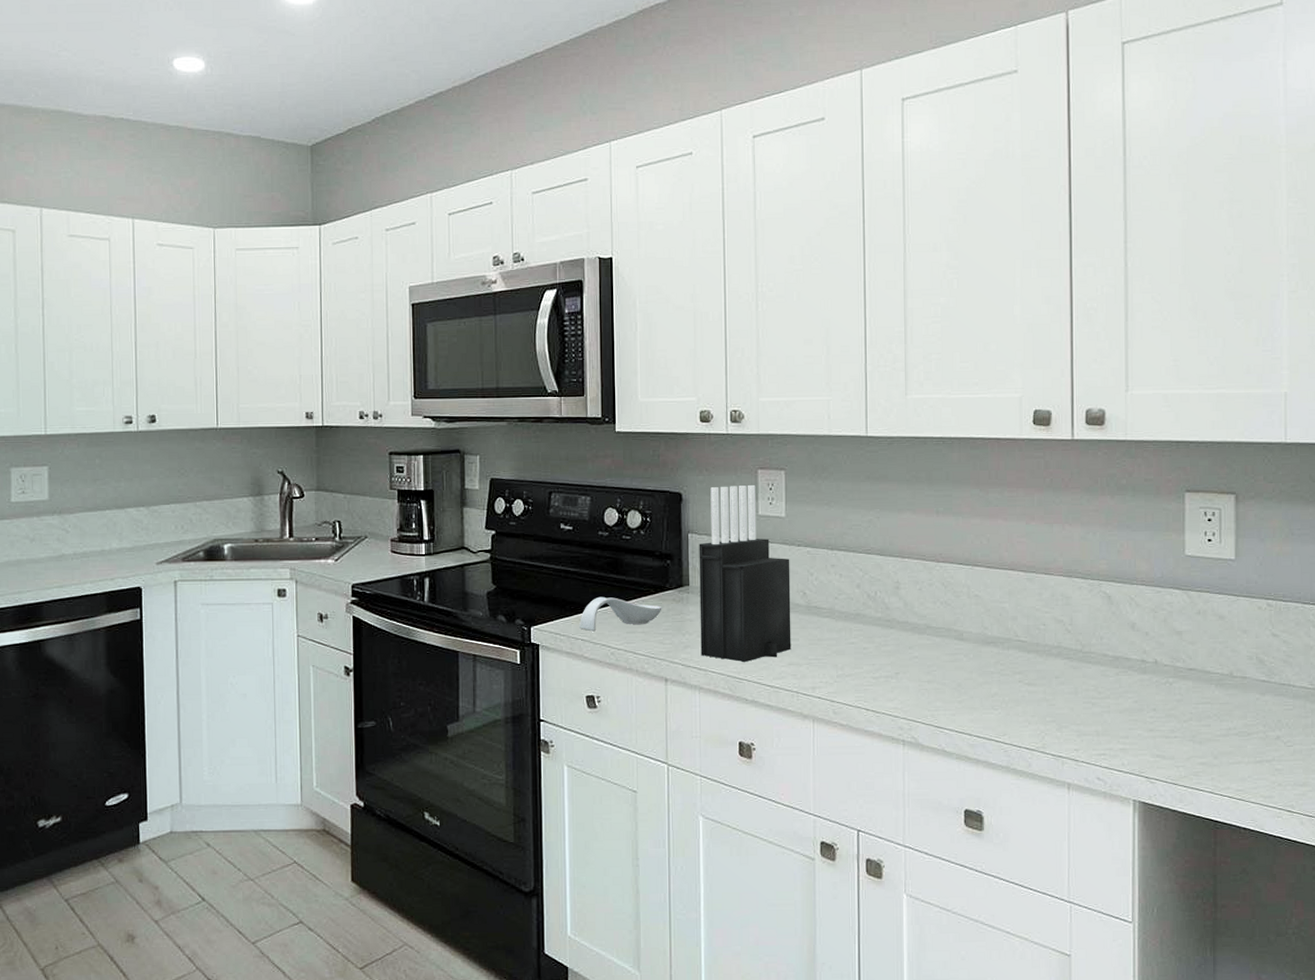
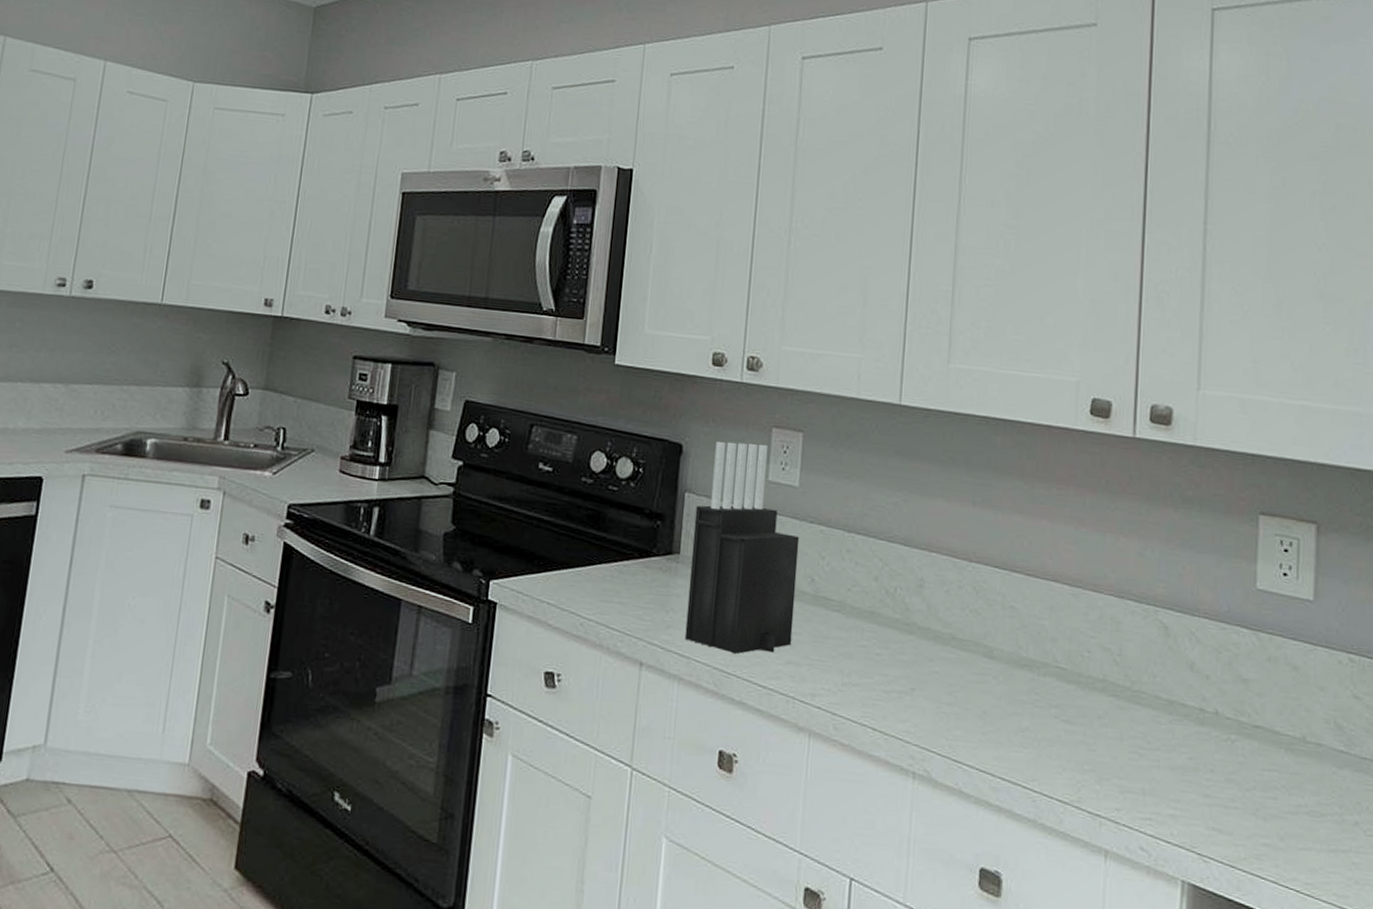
spoon rest: present [579,596,662,632] -> none [547,554,646,595]

